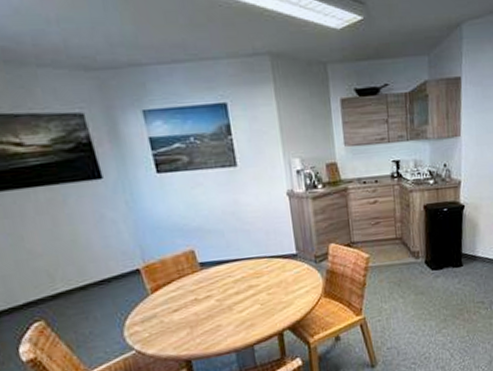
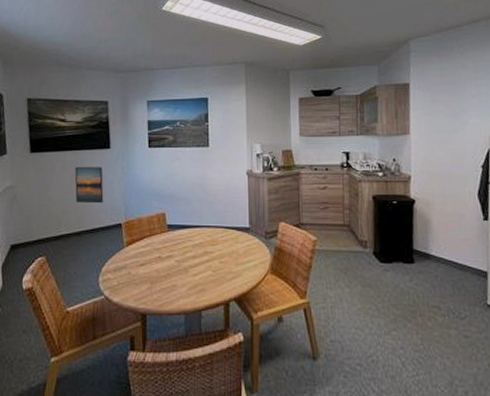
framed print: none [56,203,109,252] -> present [74,167,104,204]

